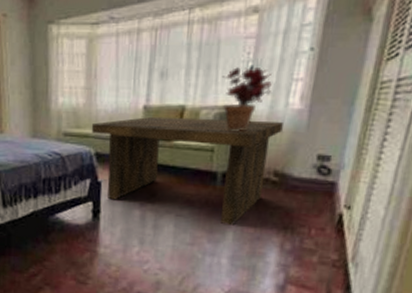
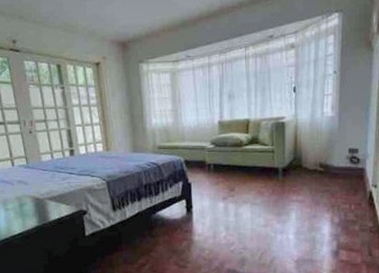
coffee table: present [91,116,283,226] -> none [179,127,322,208]
potted plant: present [221,66,272,131] -> none [274,87,311,136]

